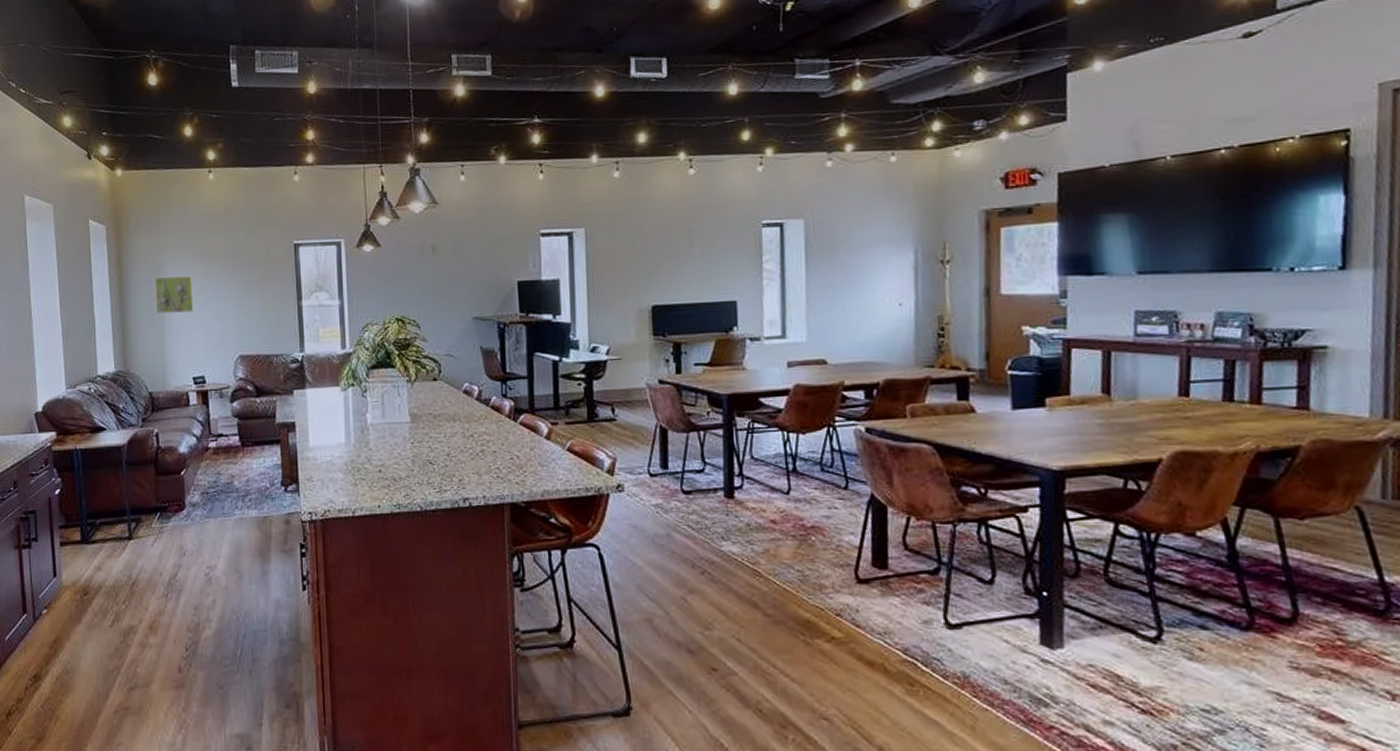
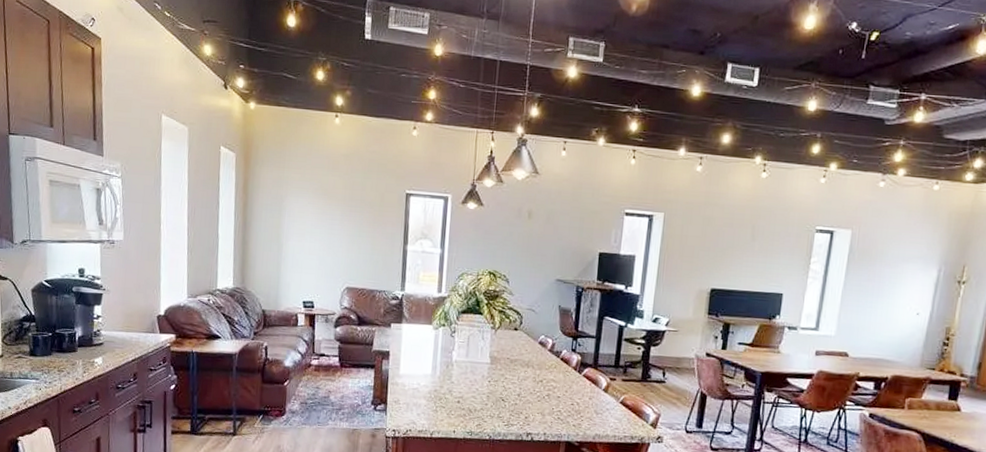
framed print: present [154,275,194,314] -> none [275,207,311,243]

